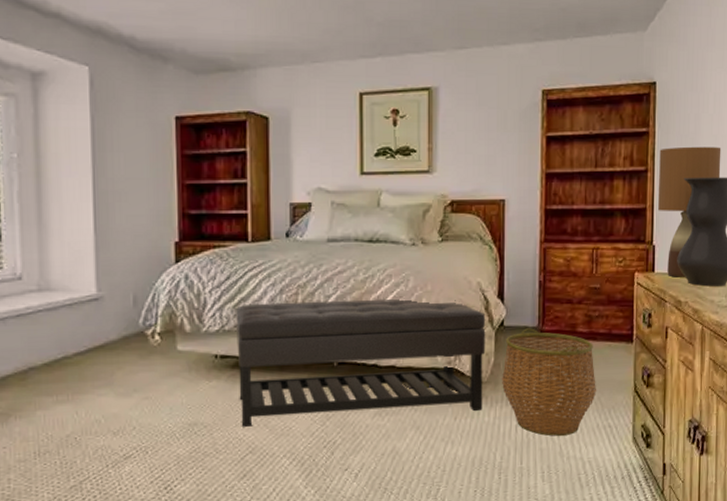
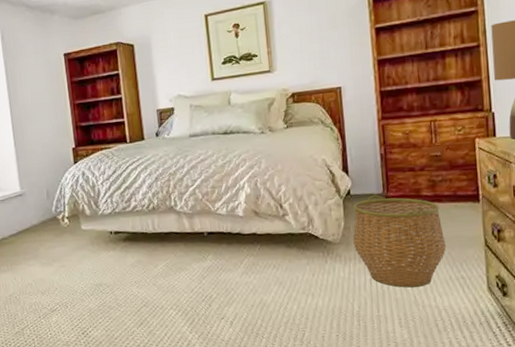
ottoman: present [236,297,486,427] -> none [123,176,338,286]

